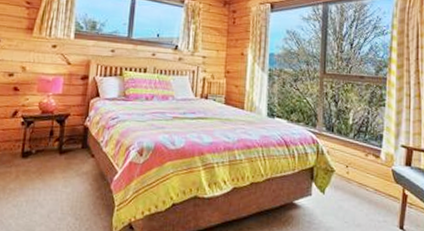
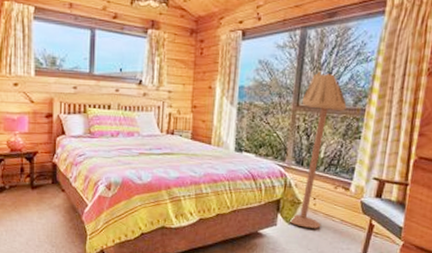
floor lamp: none [323,41,369,199] -> present [289,71,347,229]

